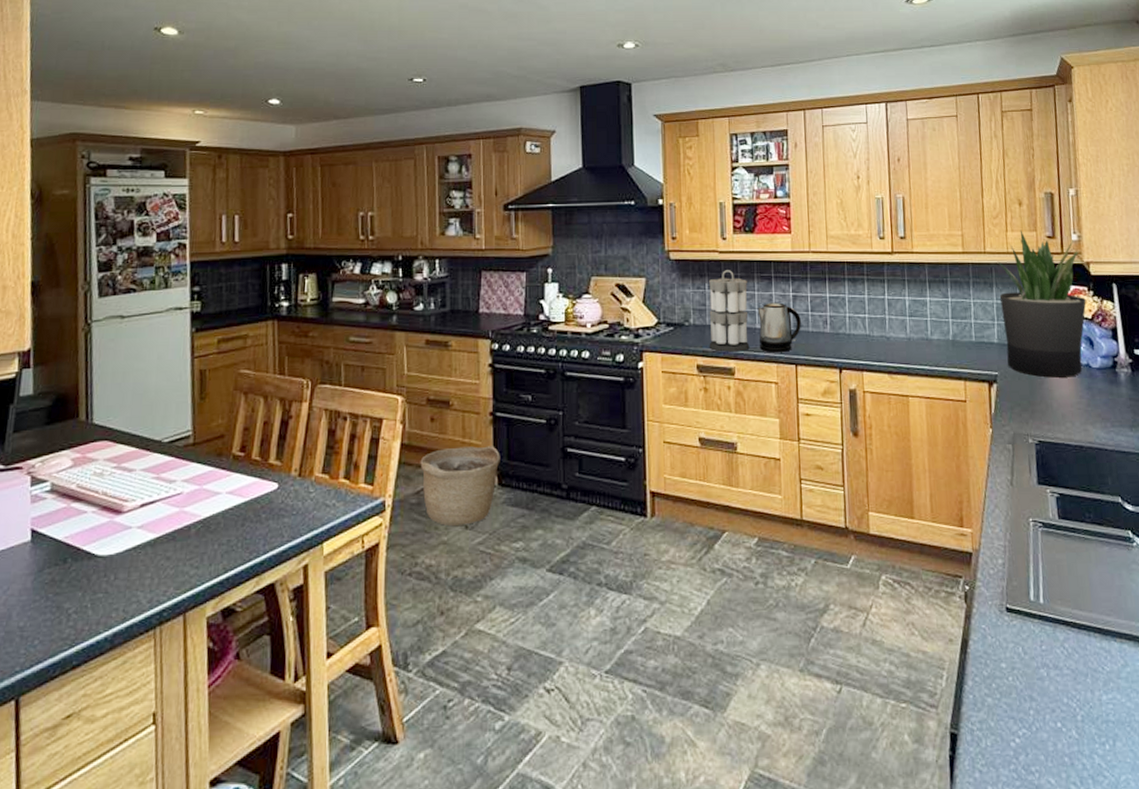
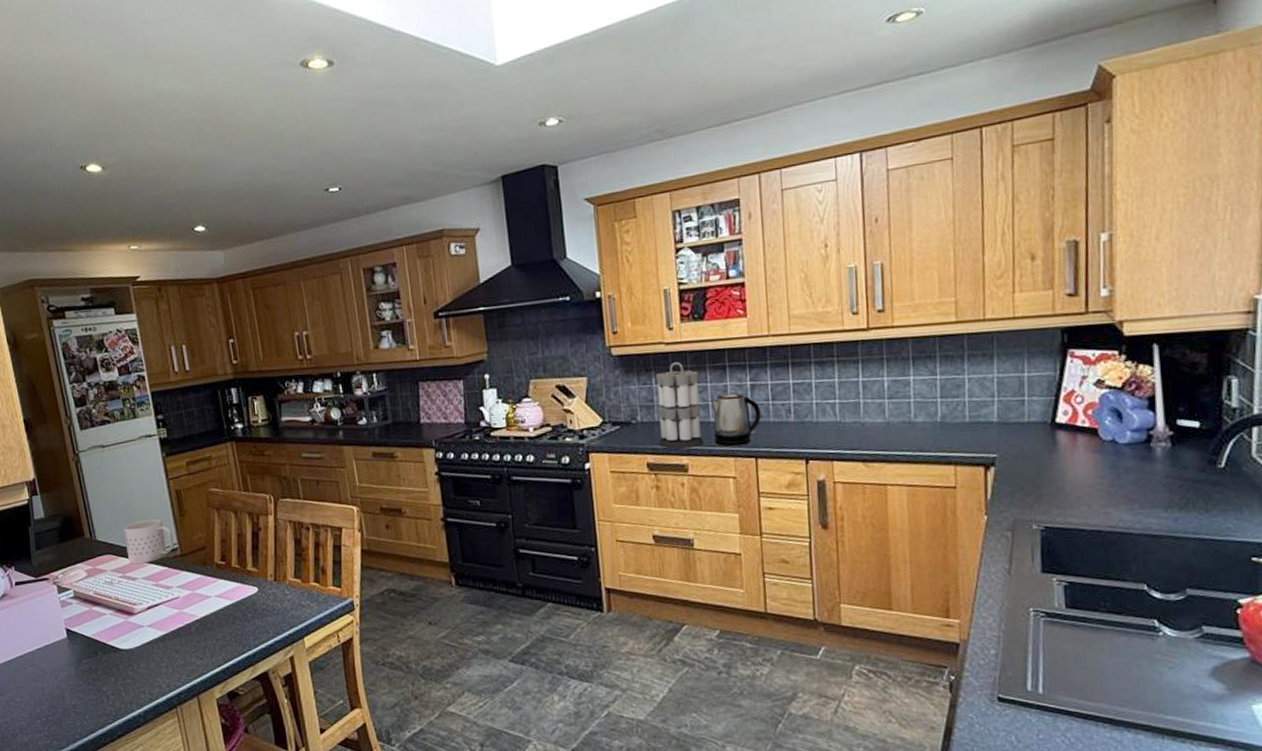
mug: none [127,401,189,453] -> present [123,518,175,564]
basket: present [420,446,500,527] -> none [380,549,456,623]
planter: present [997,229,1087,378] -> none [1000,289,1116,457]

